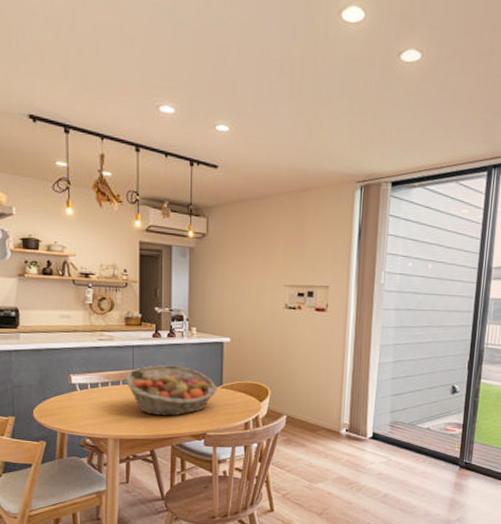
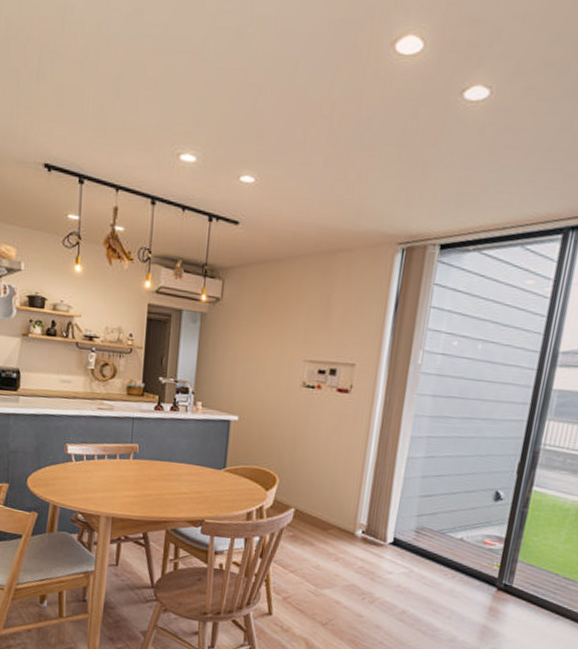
fruit basket: present [124,365,217,416] -> none [121,440,220,498]

